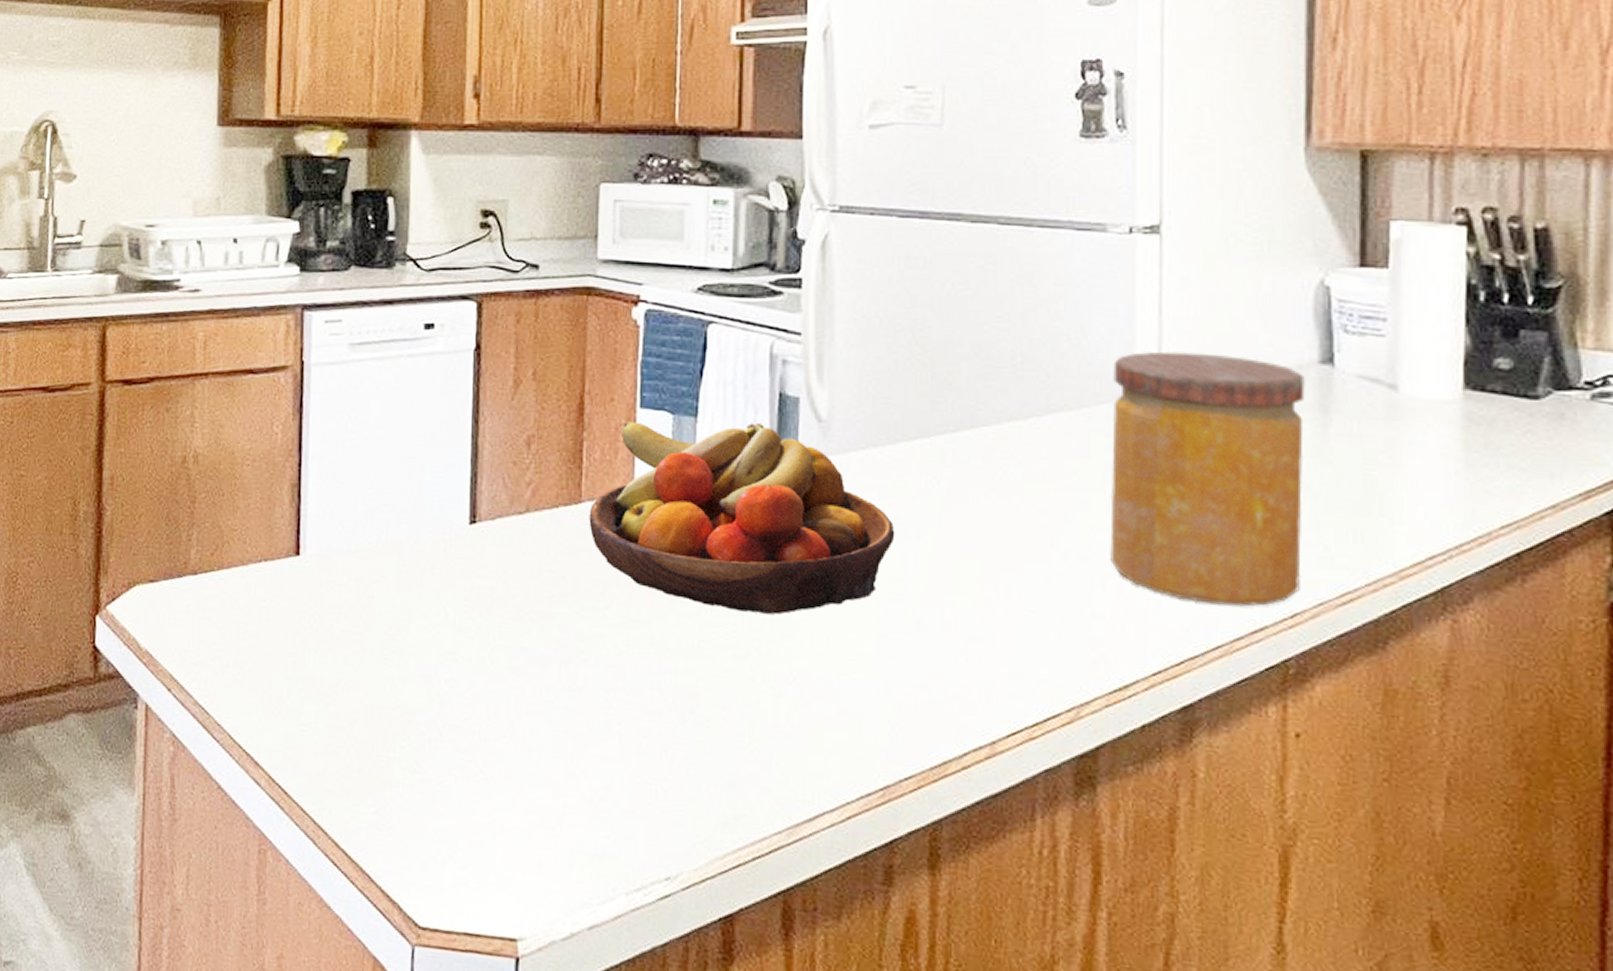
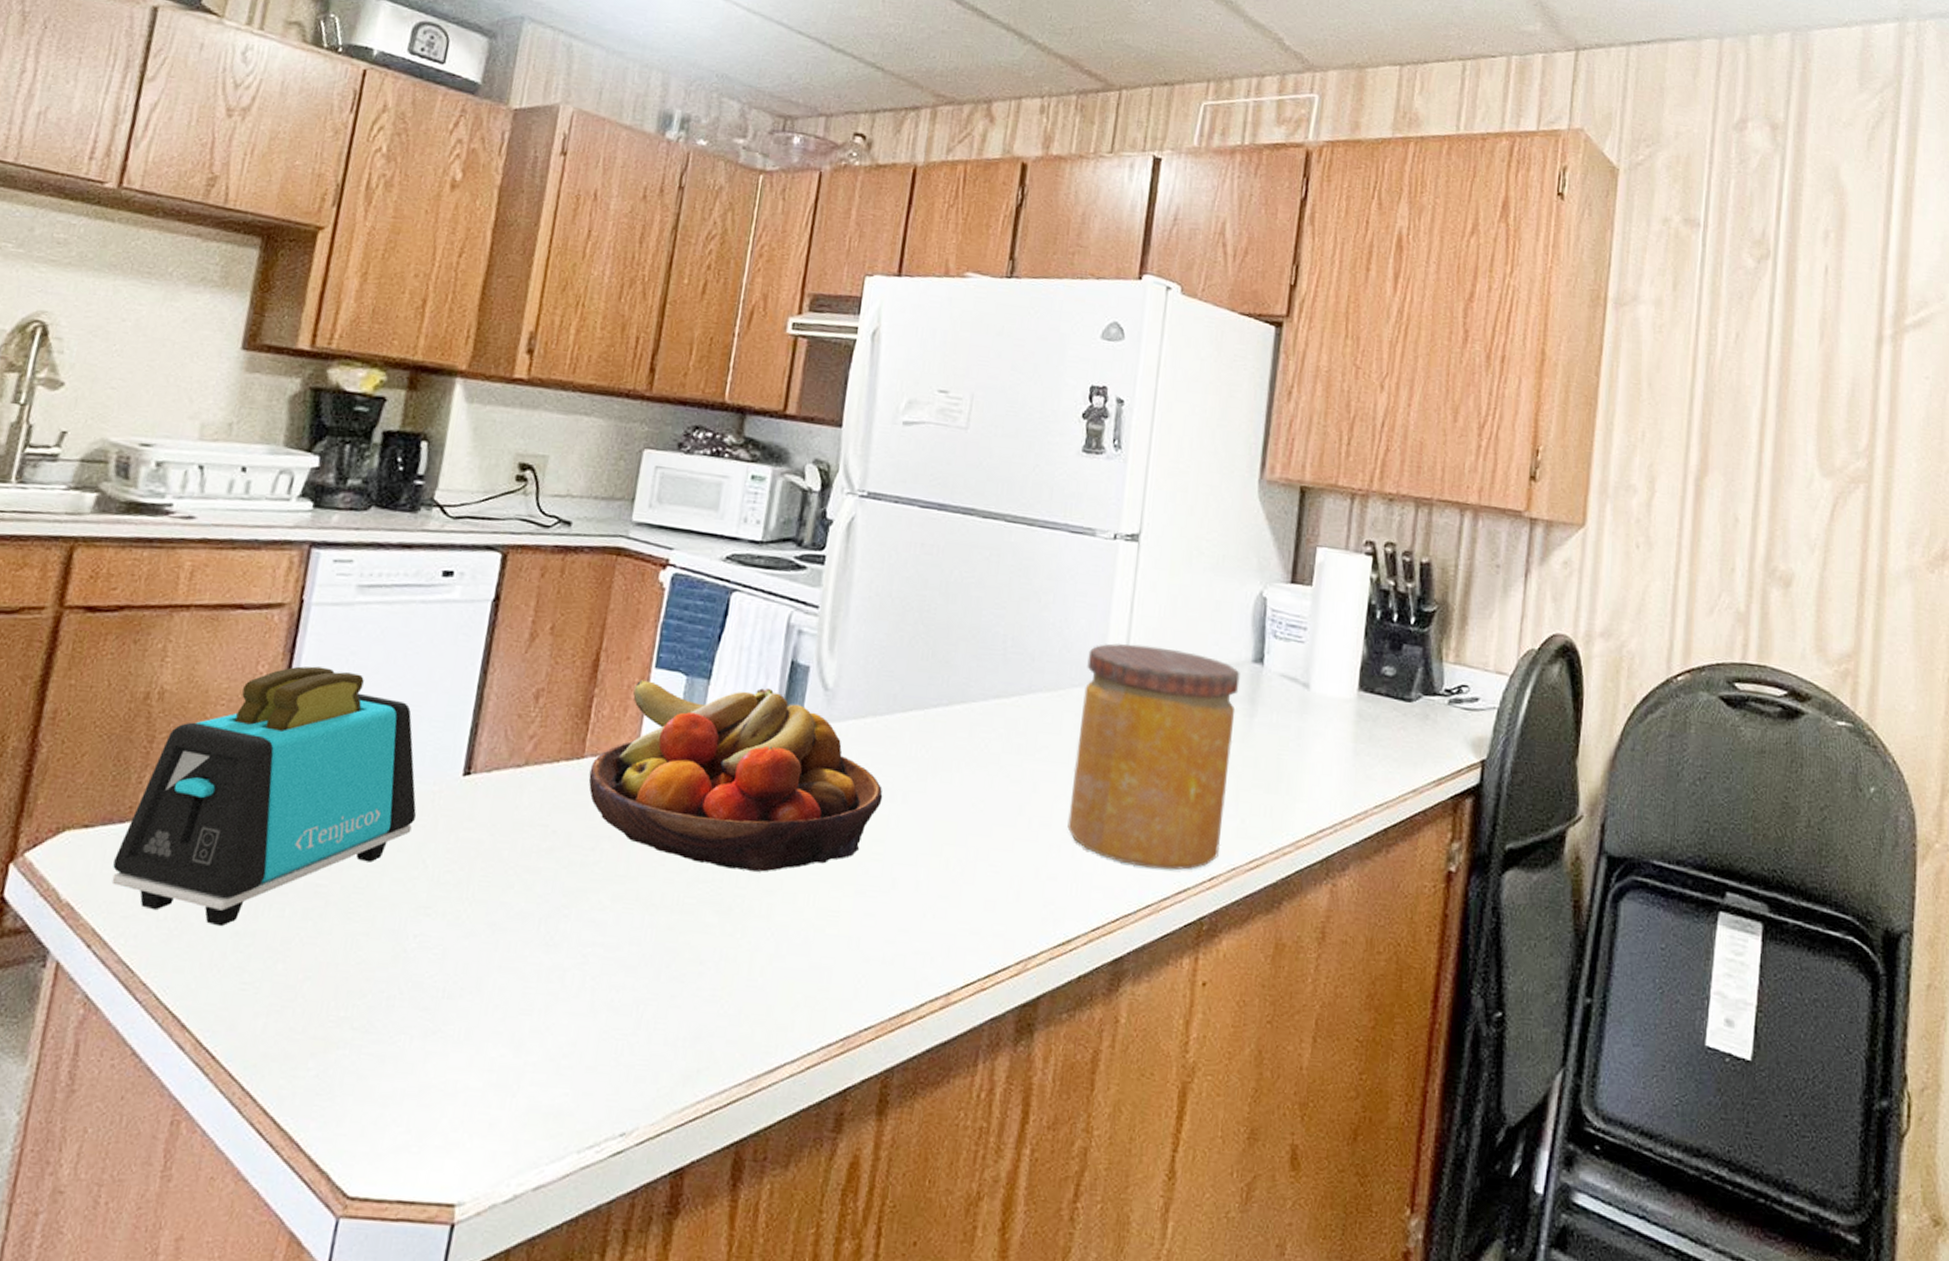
toaster: none [179,424,432,672] -> present [111,666,417,927]

